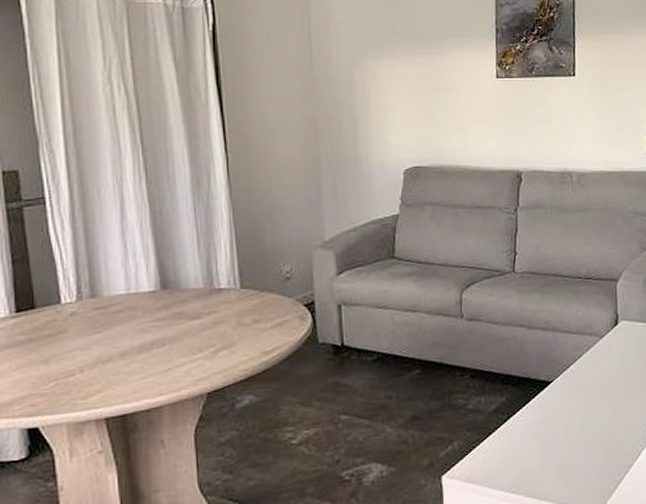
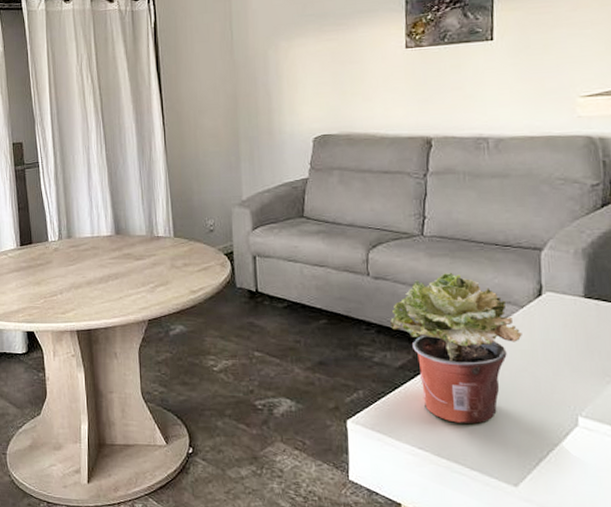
potted plant: none [484,308,602,460] -> present [390,272,522,424]

